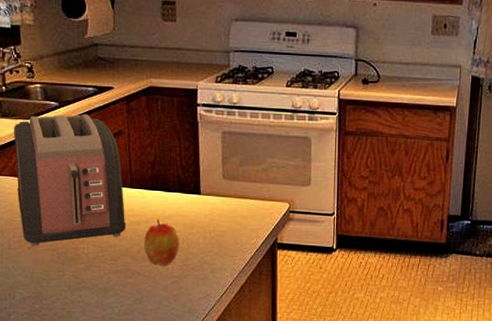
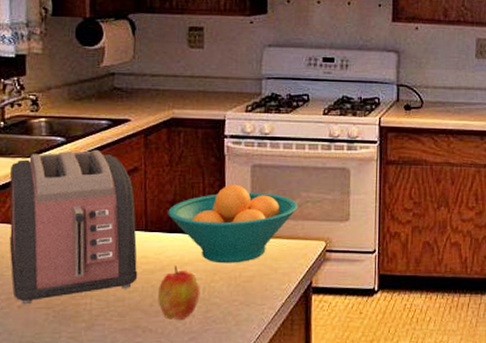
fruit bowl: none [150,149,265,219] -> present [168,184,298,264]

